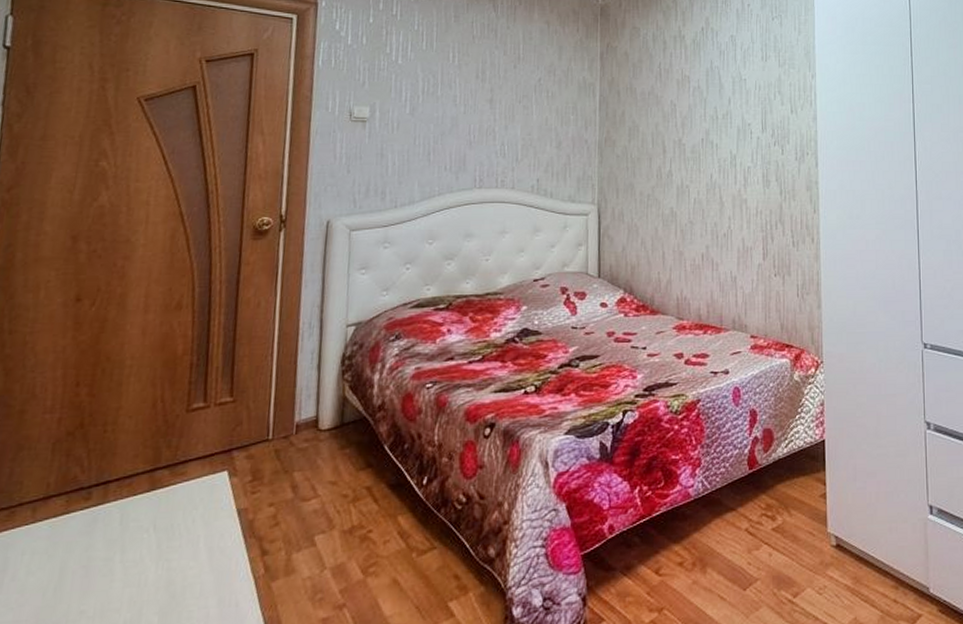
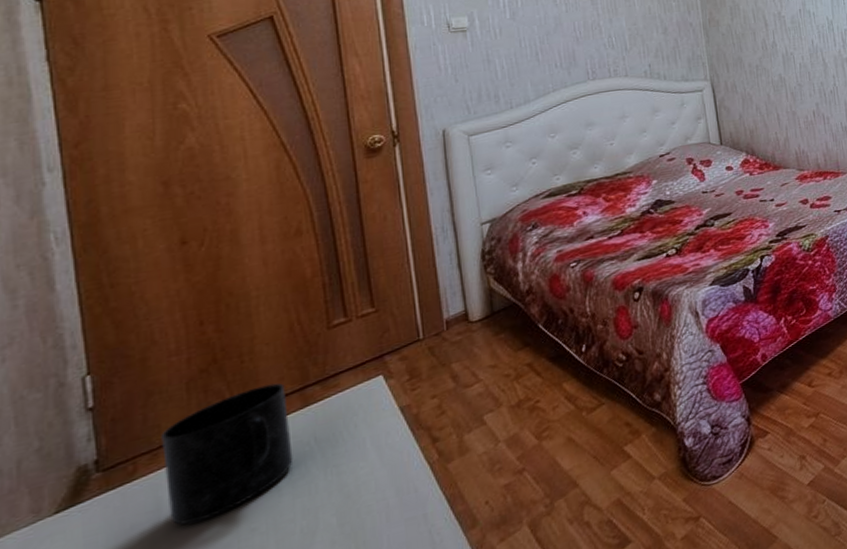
mug: none [12,459,138,592] -> present [161,383,294,525]

